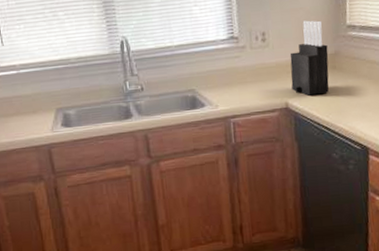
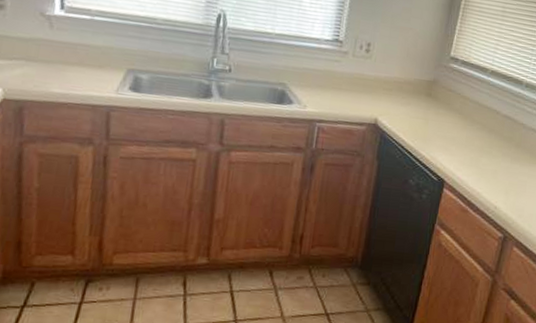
knife block: present [290,20,329,96] -> none [384,41,428,118]

